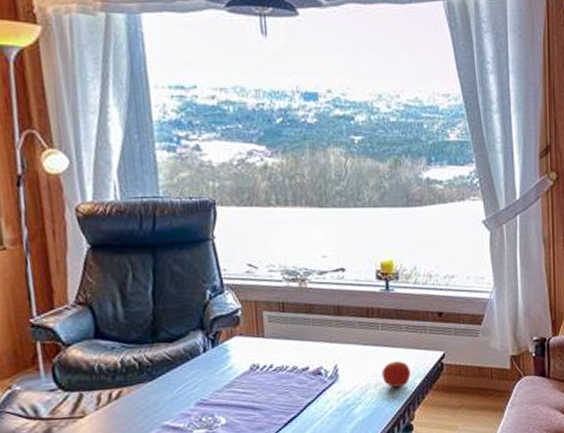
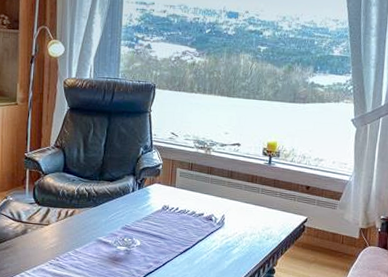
apple: present [381,361,411,388] -> none [256,218,279,239]

